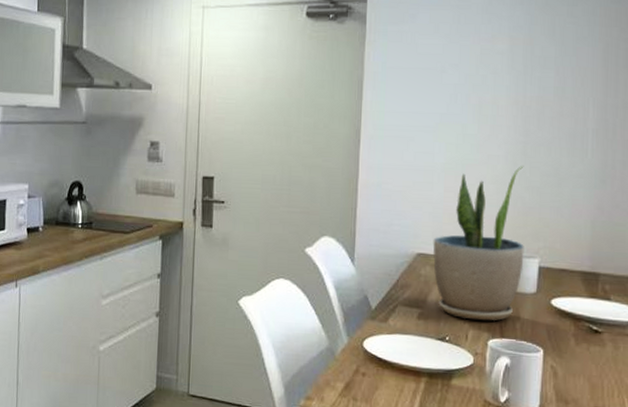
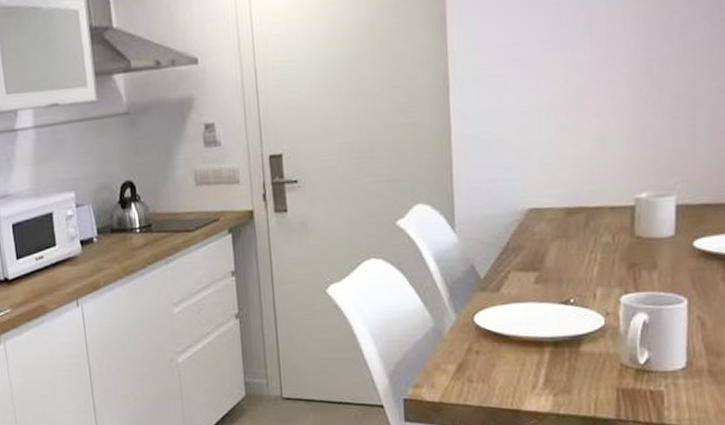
potted plant: present [432,166,524,321] -> none [546,89,657,276]

